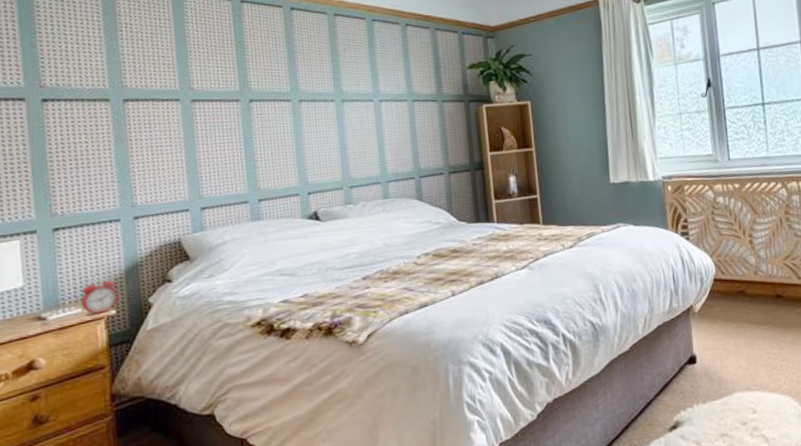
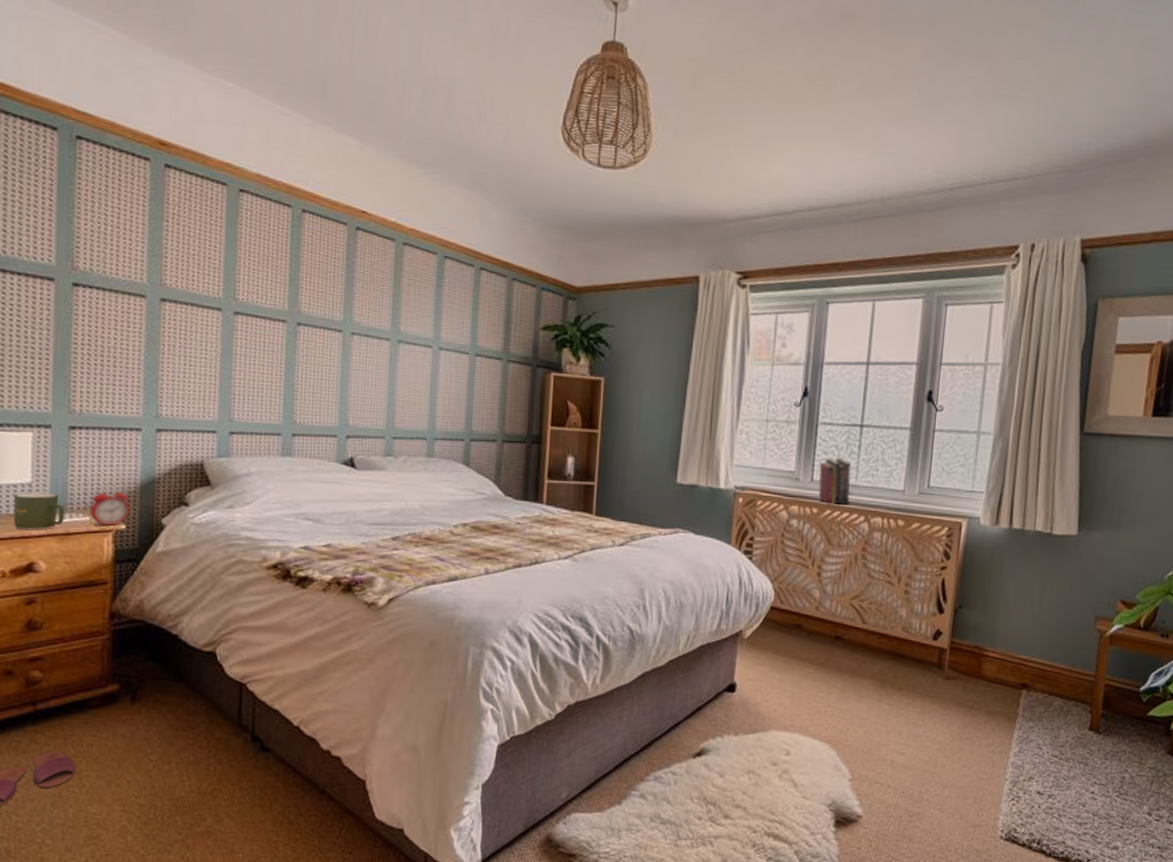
mug: none [9,292,58,332] -> present [14,492,64,531]
books: none [733,135,766,179] -> present [818,457,851,505]

